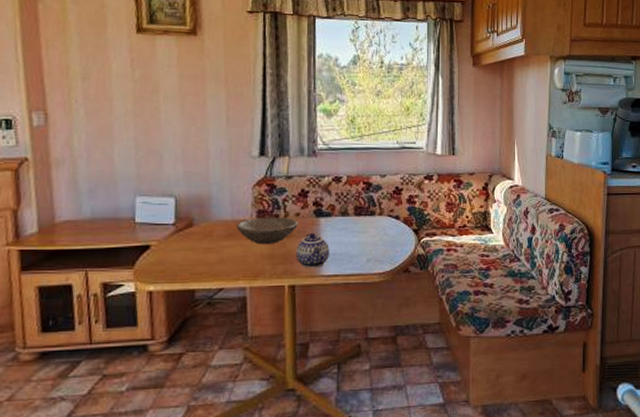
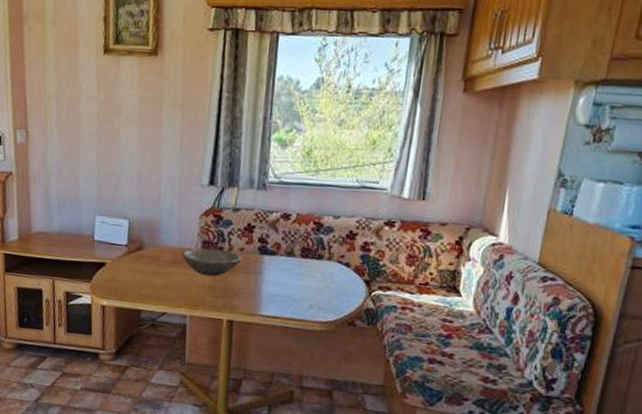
teapot: present [296,233,330,268] -> none [236,270,272,307]

